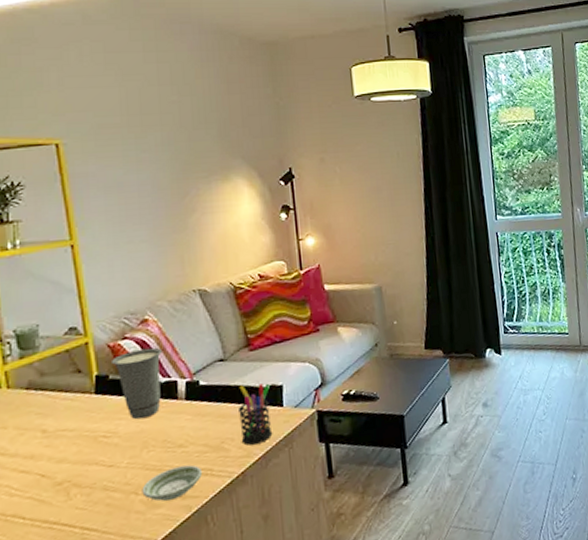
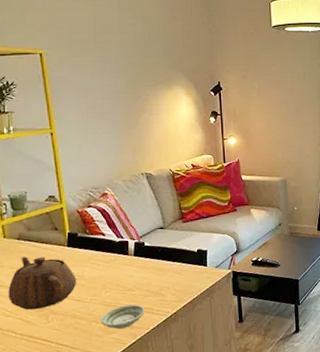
teapot: none [13,410,109,485] -> present [8,256,77,310]
cup: present [110,347,163,420] -> none [79,215,118,268]
pen holder: present [239,383,273,446] -> none [173,248,199,293]

